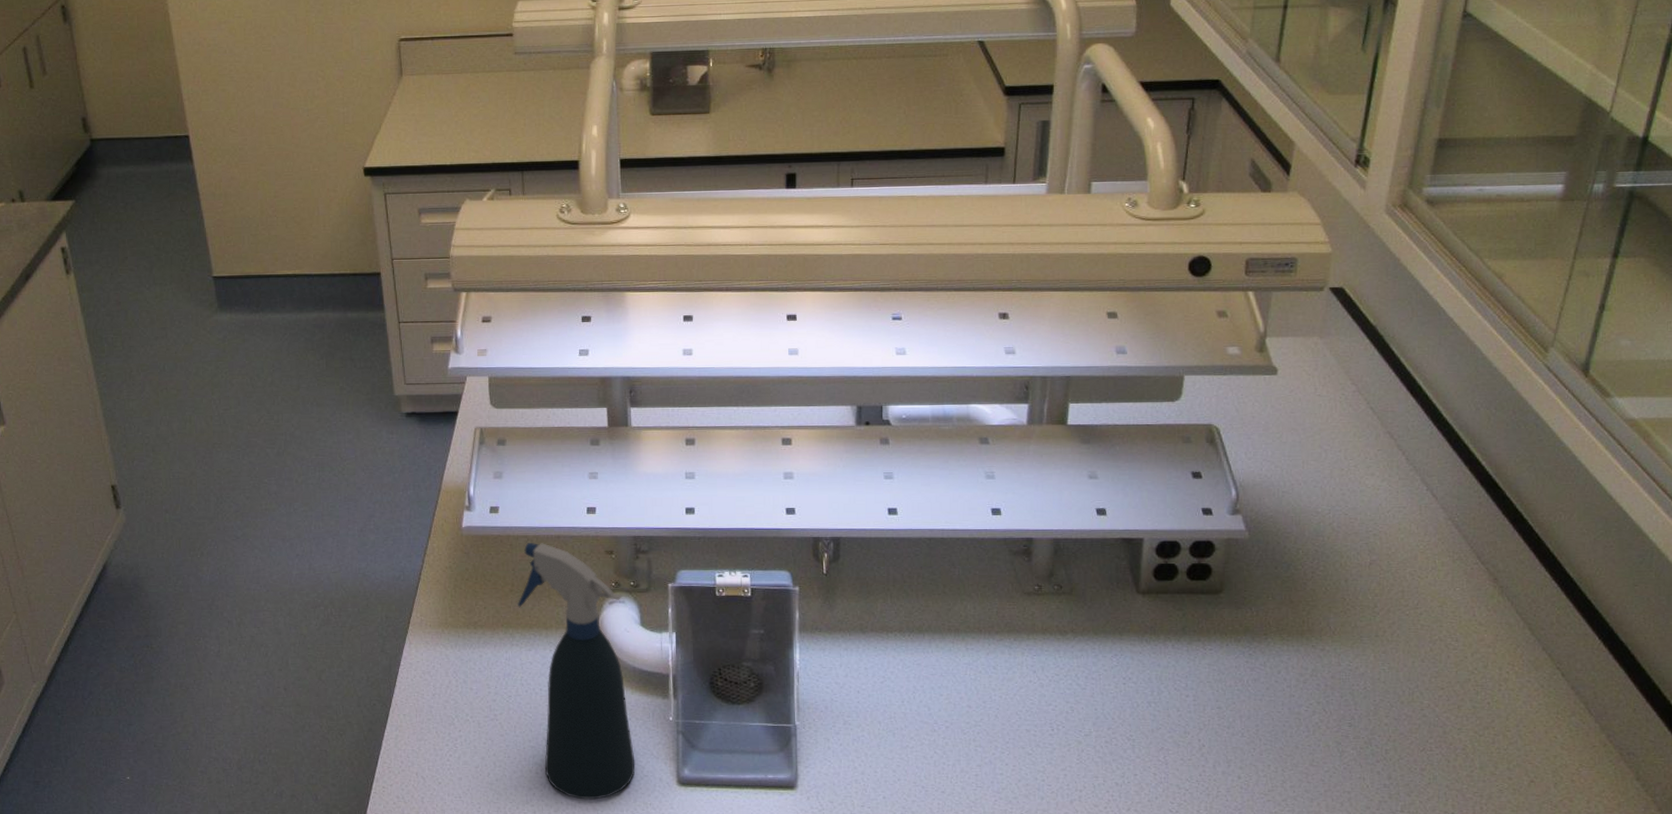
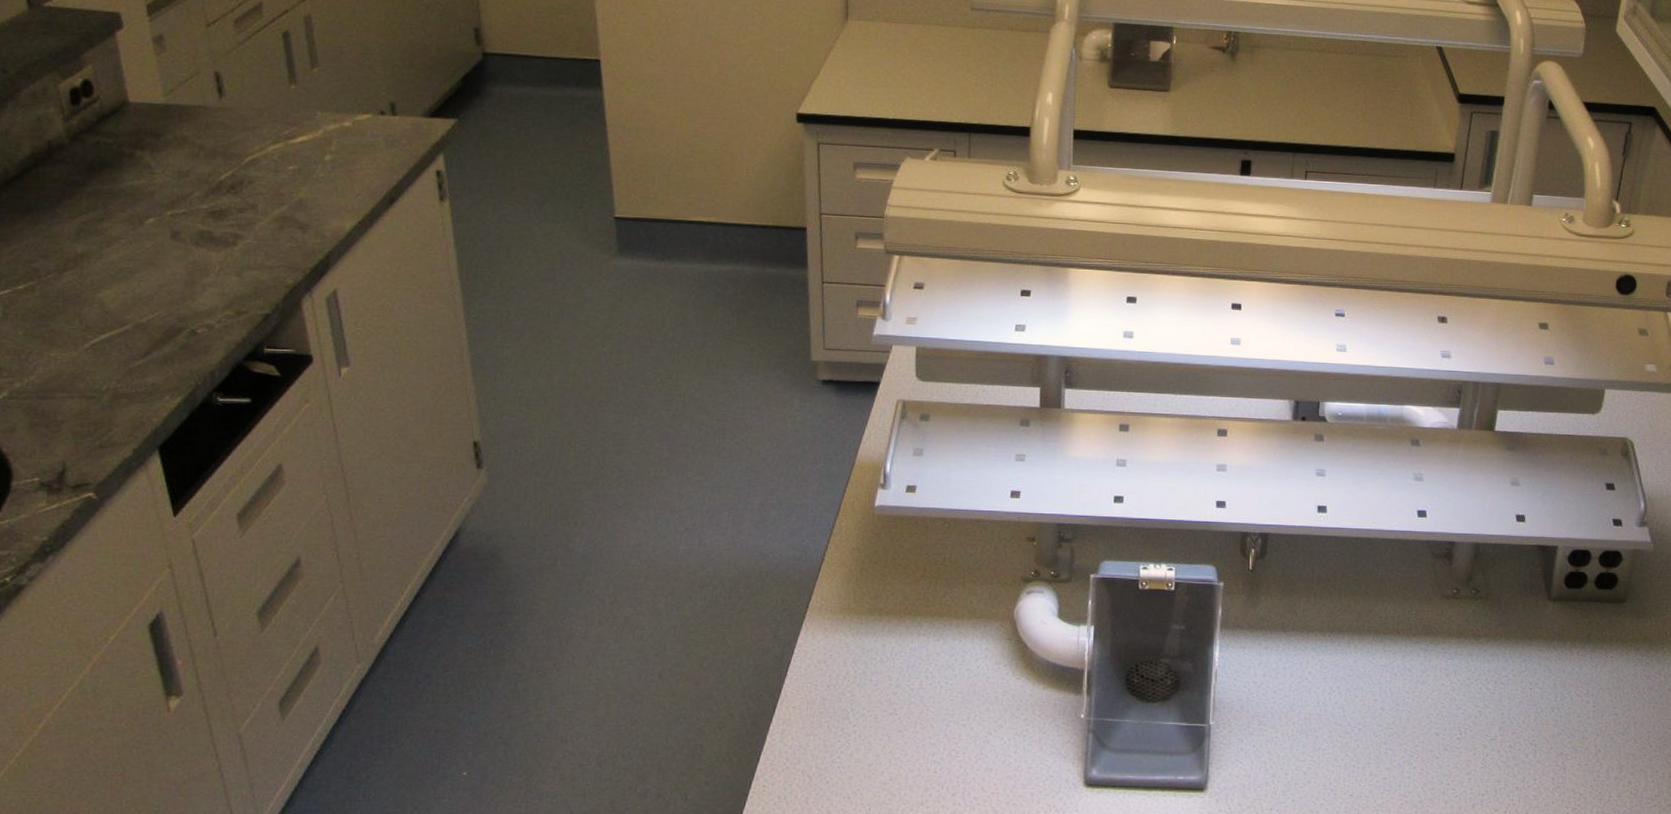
spray bottle: present [517,542,635,800] -> none [927,525,1042,801]

